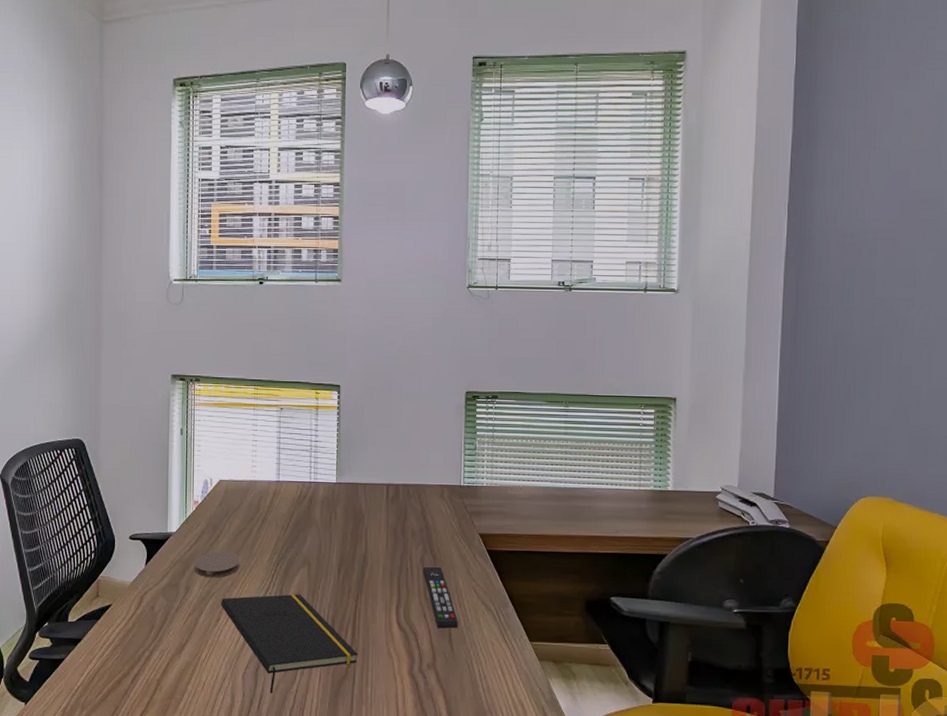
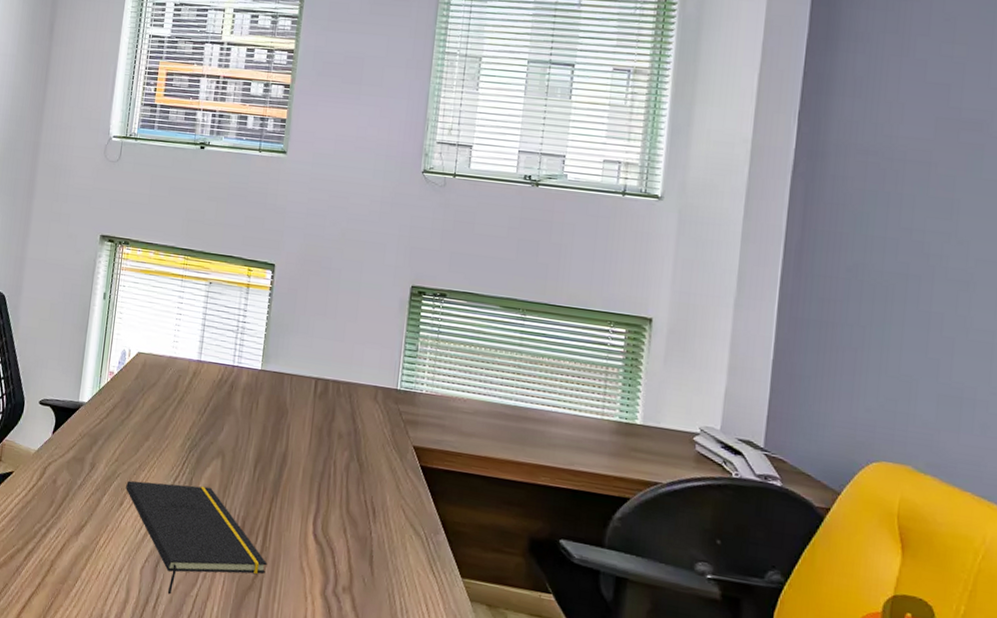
coaster: present [195,551,240,578] -> none [102,428,151,458]
remote control: present [422,566,458,629] -> none [346,476,382,550]

